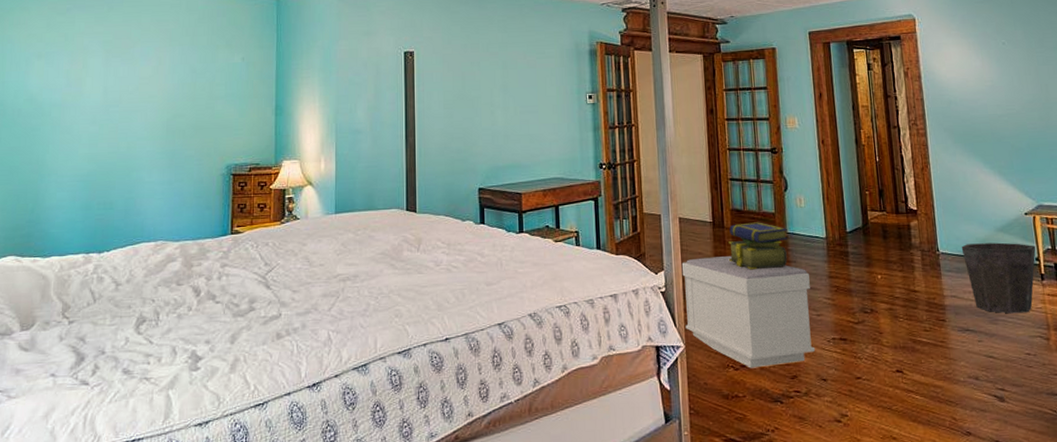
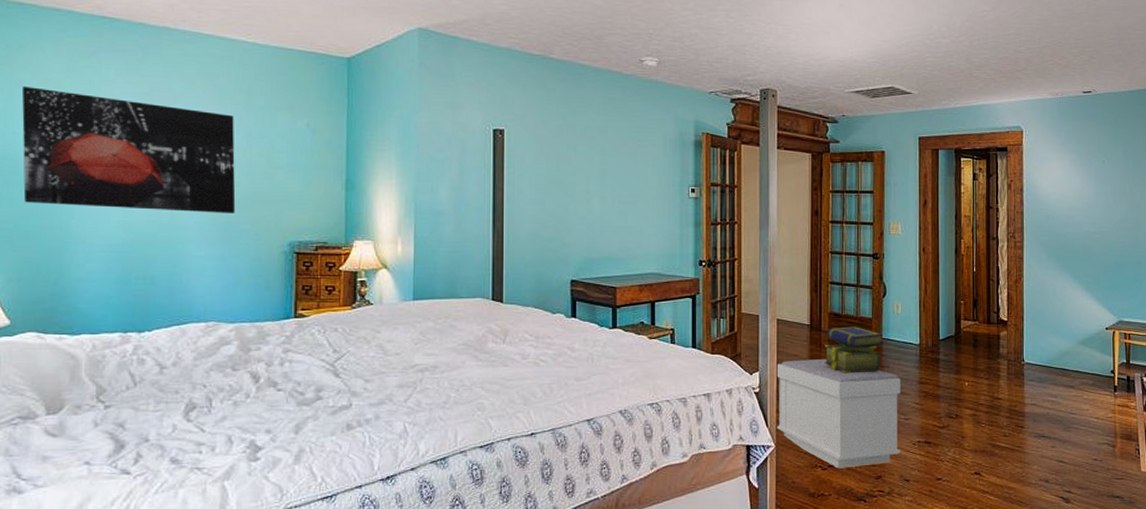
wall art: none [9,41,182,143] -> present [21,85,236,214]
waste bin: present [961,242,1036,314] -> none [1045,355,1113,422]

